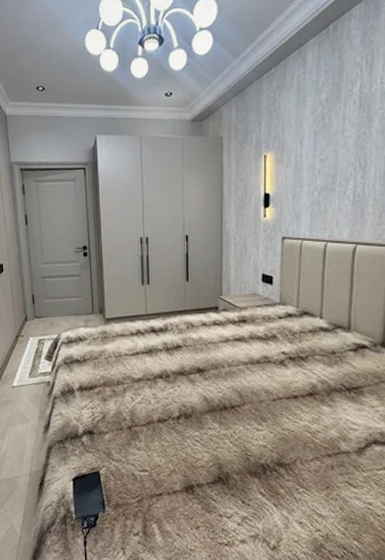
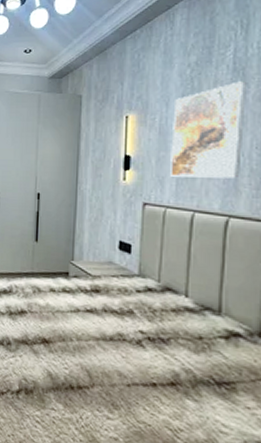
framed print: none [305,116,371,211] -> present [170,81,246,179]

